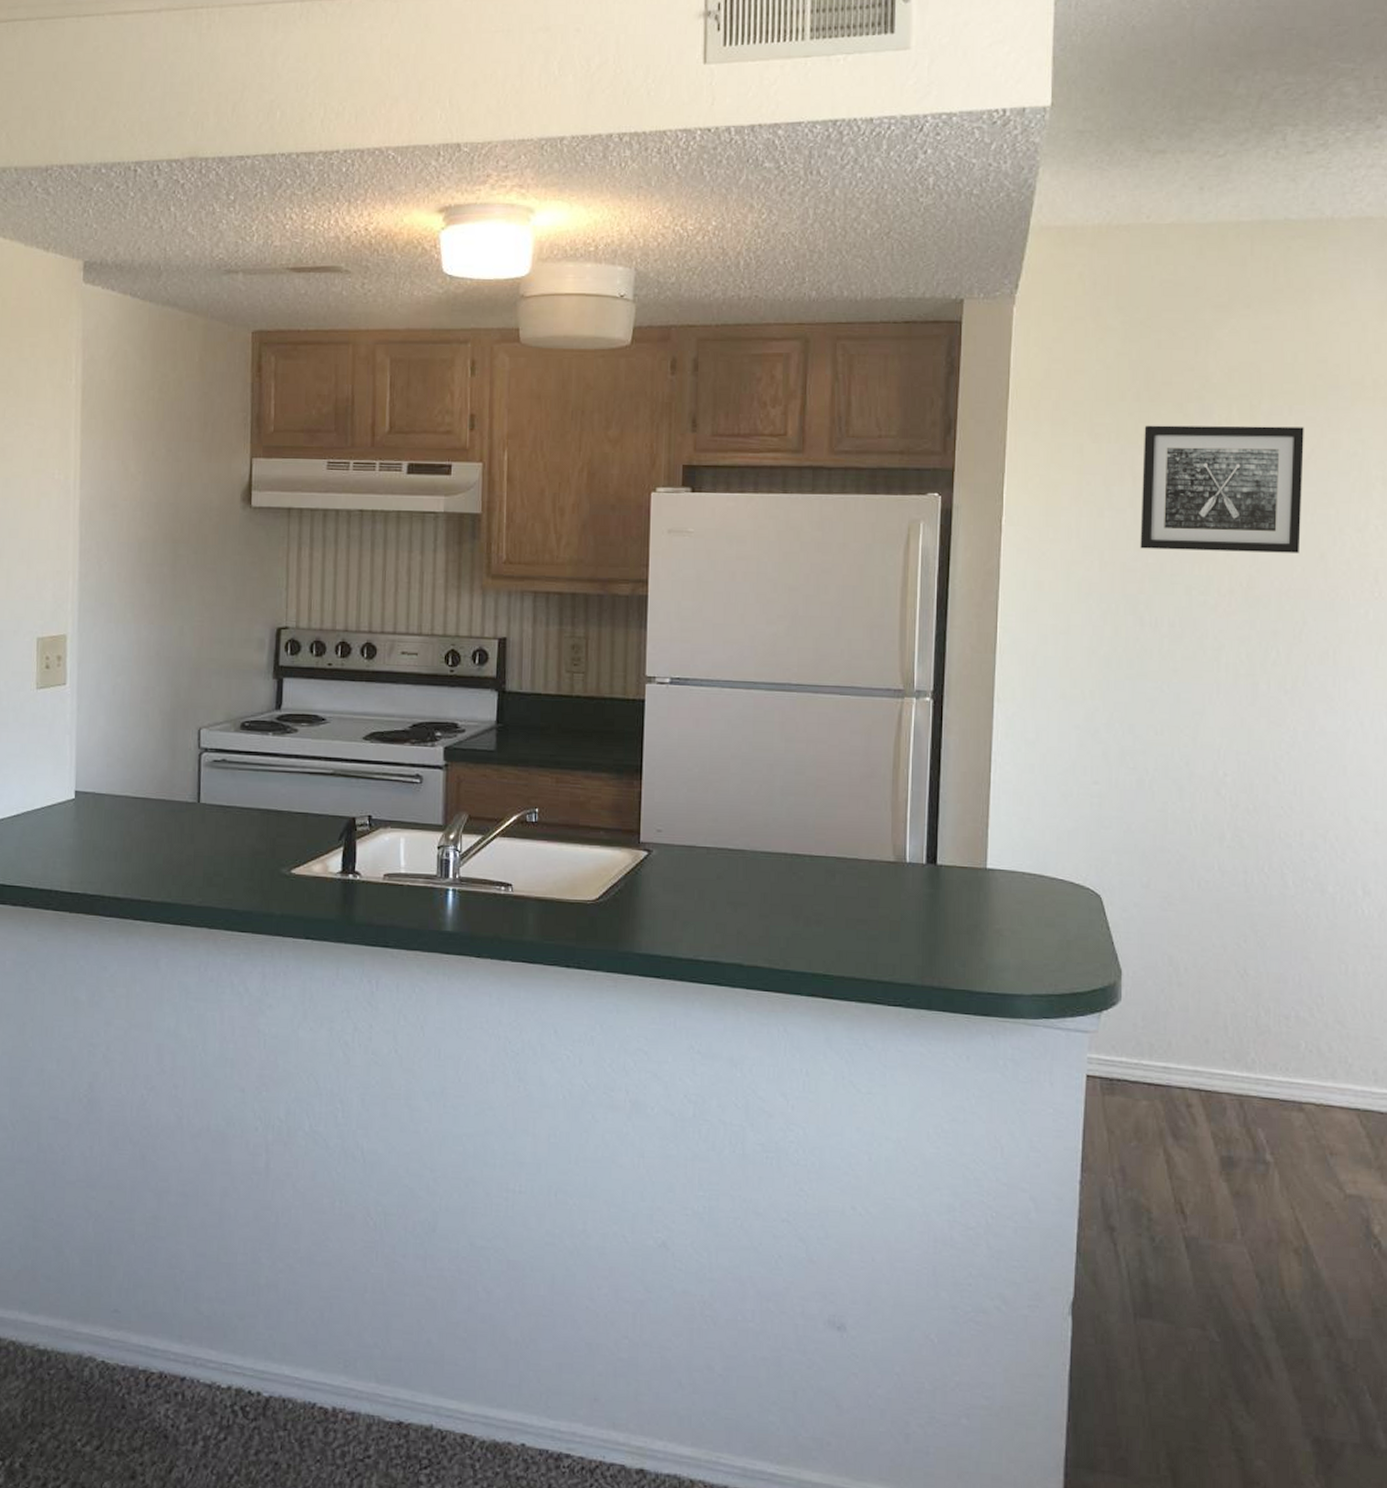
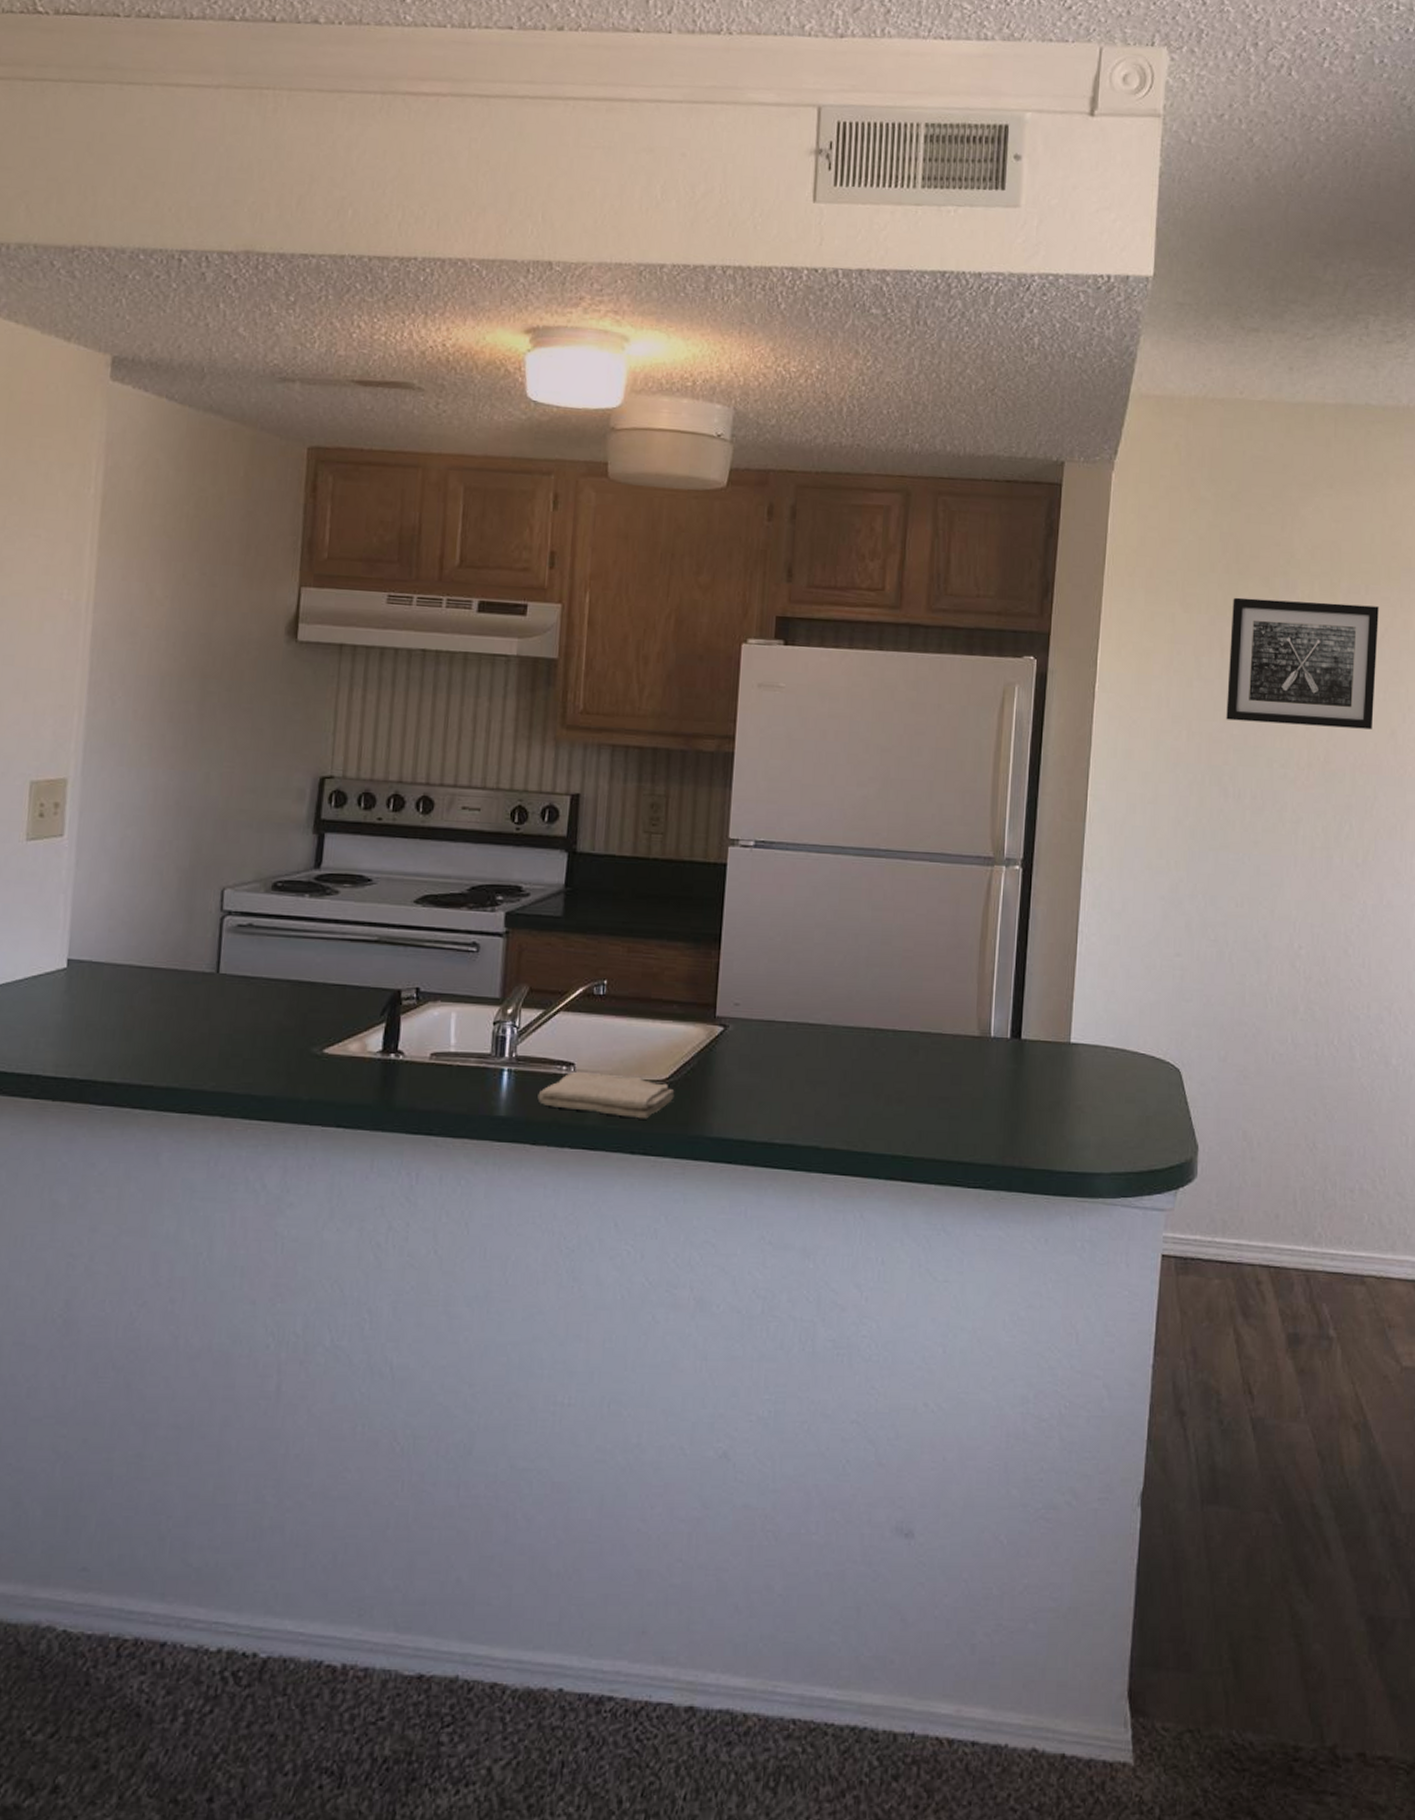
washcloth: none [480,891,605,936] -> present [537,1071,675,1119]

